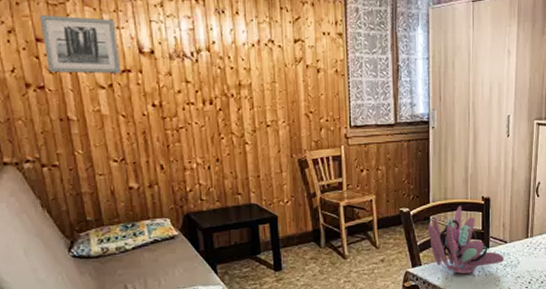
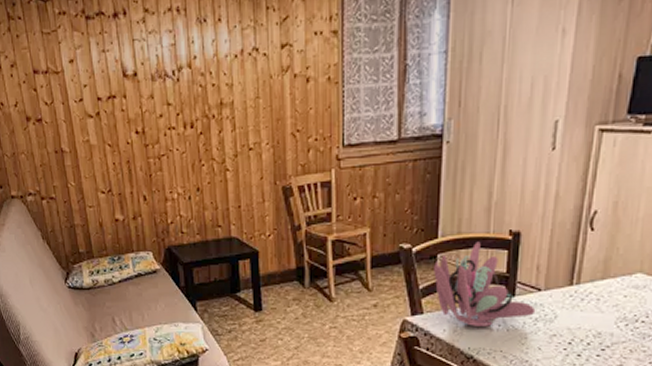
wall art: present [39,15,121,73] -> none [36,42,107,104]

